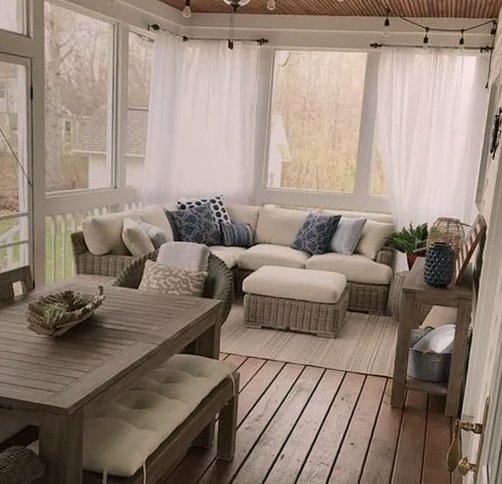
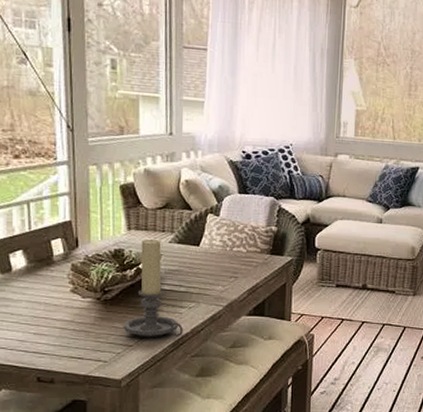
candle holder: none [71,282,123,372] -> present [123,238,183,337]

